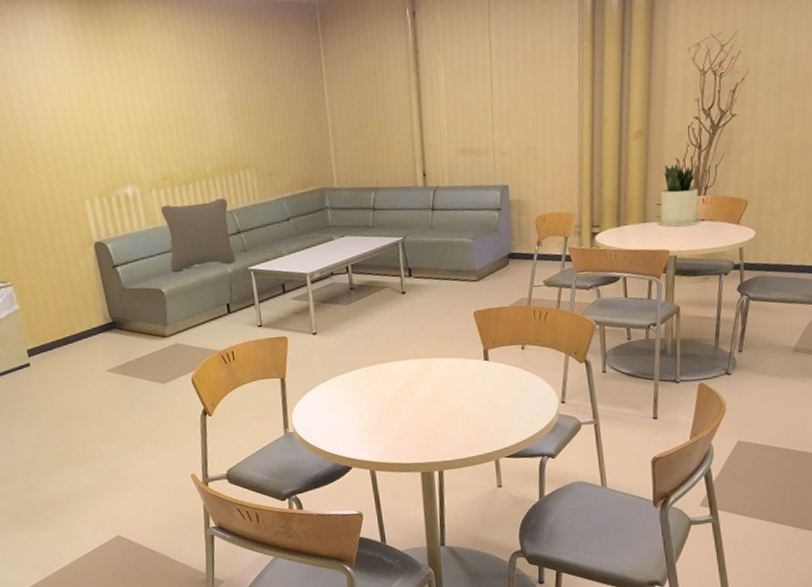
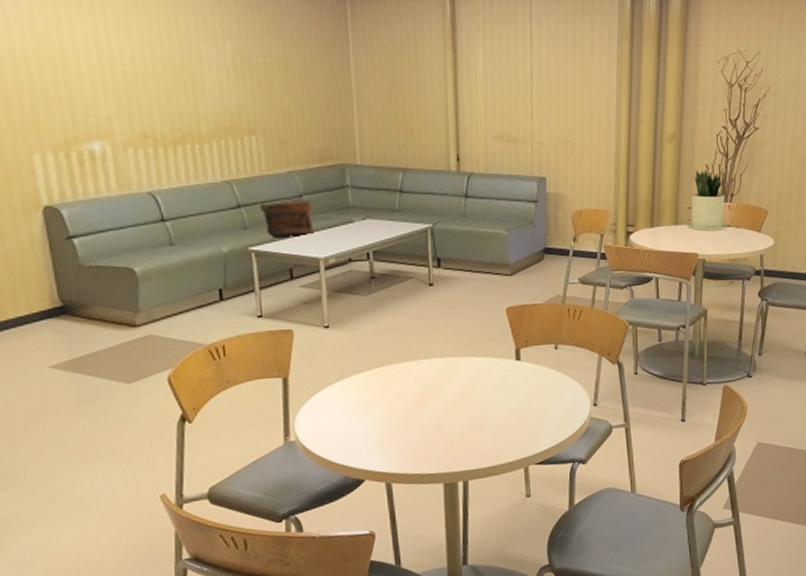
pillow: present [161,198,235,272] -> none [139,166,233,248]
pouch: none [256,220,300,257] -> present [260,196,314,237]

